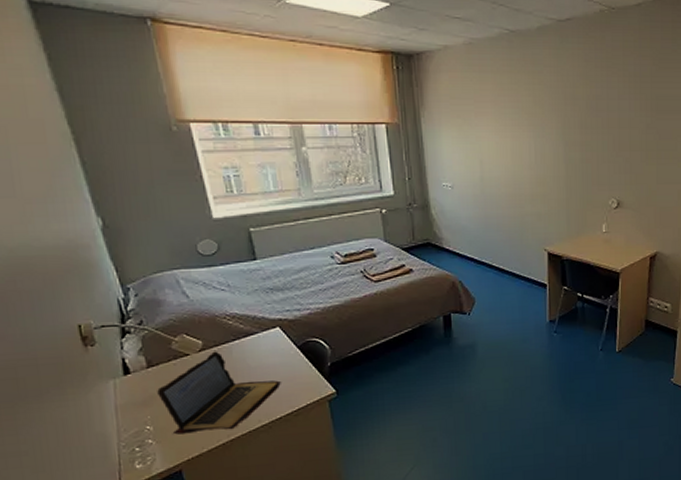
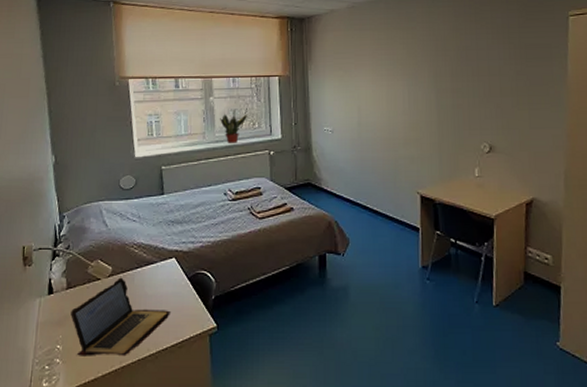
potted plant: none [317,163,351,202] -> present [220,110,247,144]

